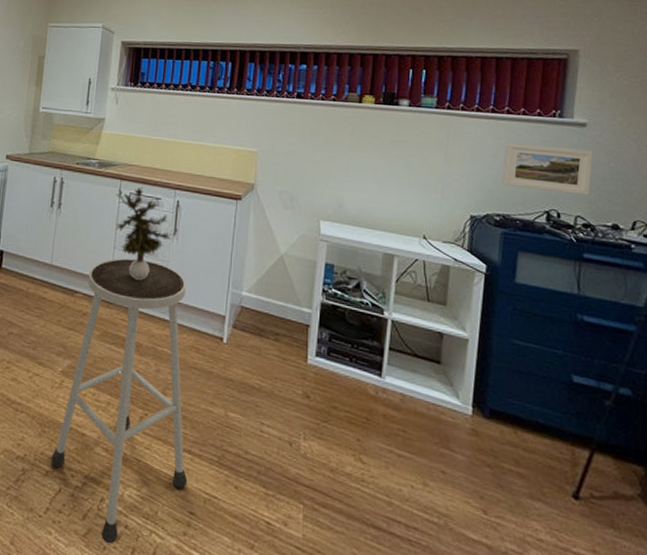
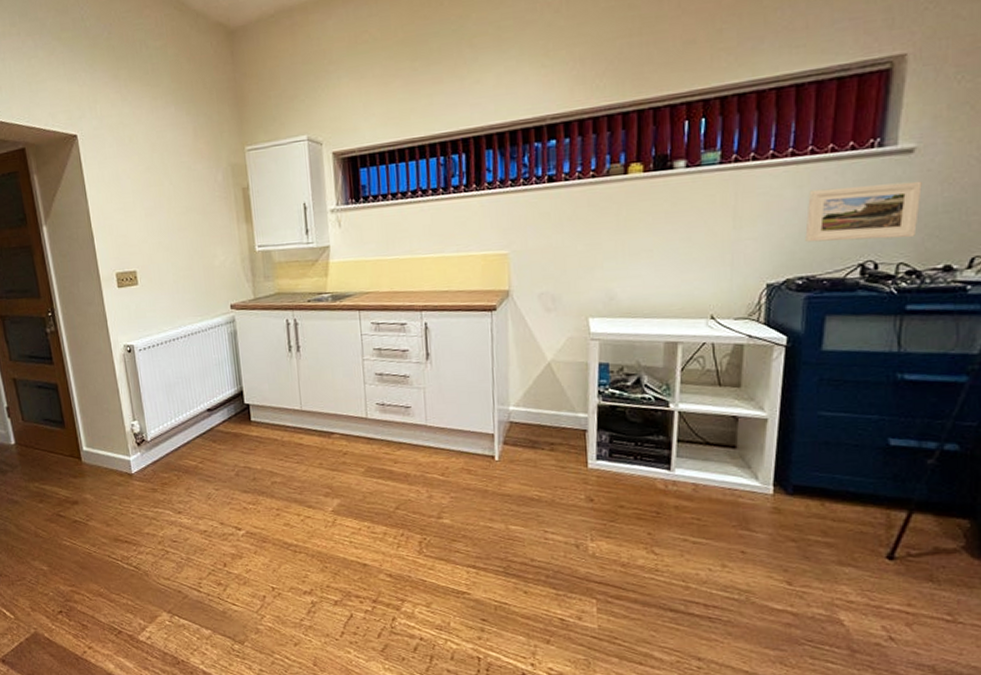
stool: present [51,258,188,545] -> none [337,390,476,655]
potted plant: present [115,187,174,281] -> none [356,314,426,413]

